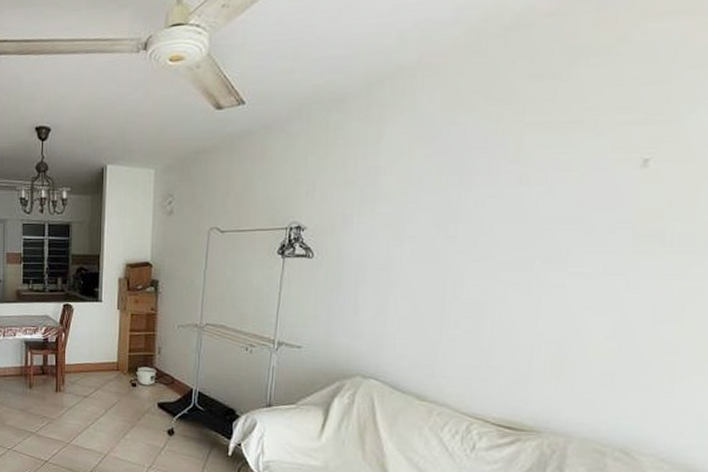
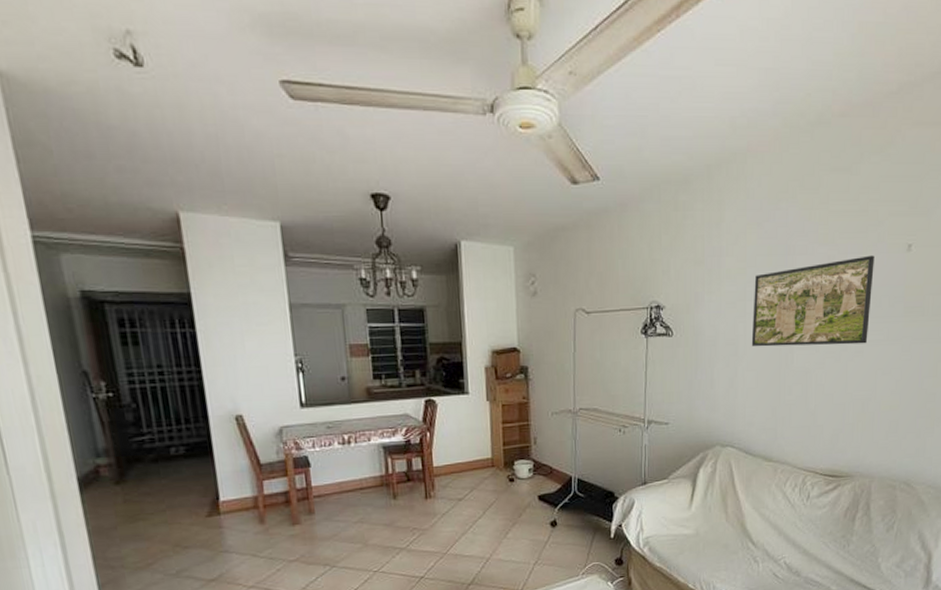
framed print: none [408,173,589,277] -> present [751,255,875,347]

